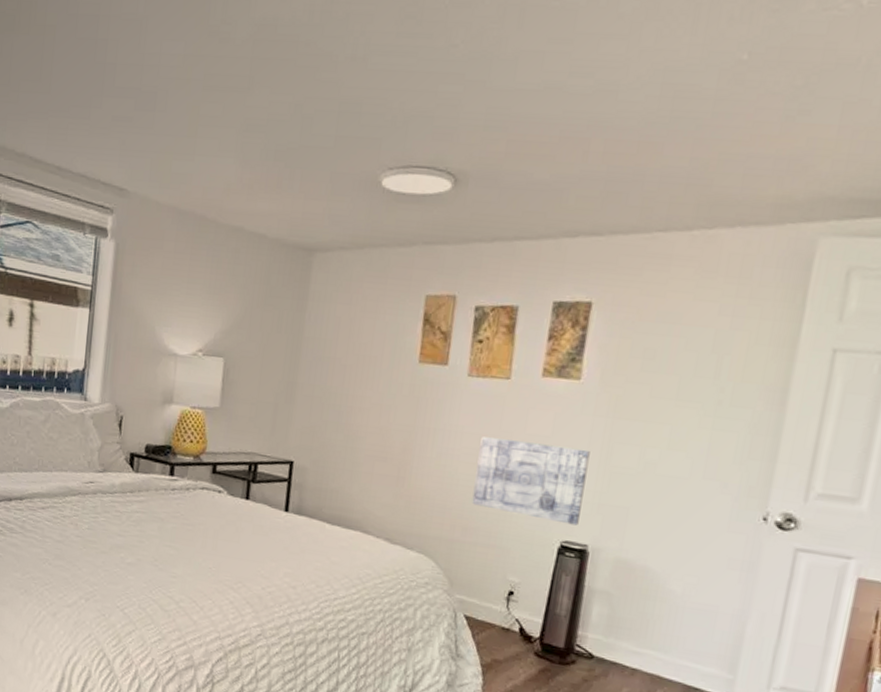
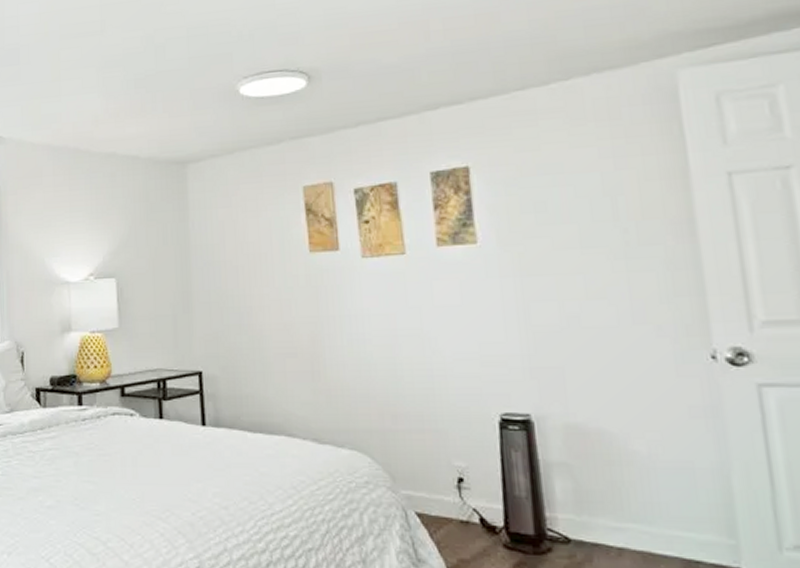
wall art: present [471,437,590,526] -> none [390,313,514,395]

